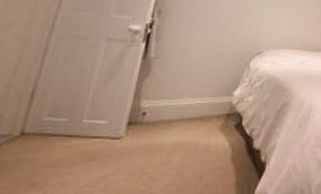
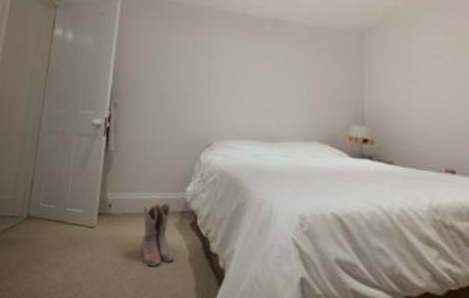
boots: none [178,107,217,170] -> present [141,203,175,266]

